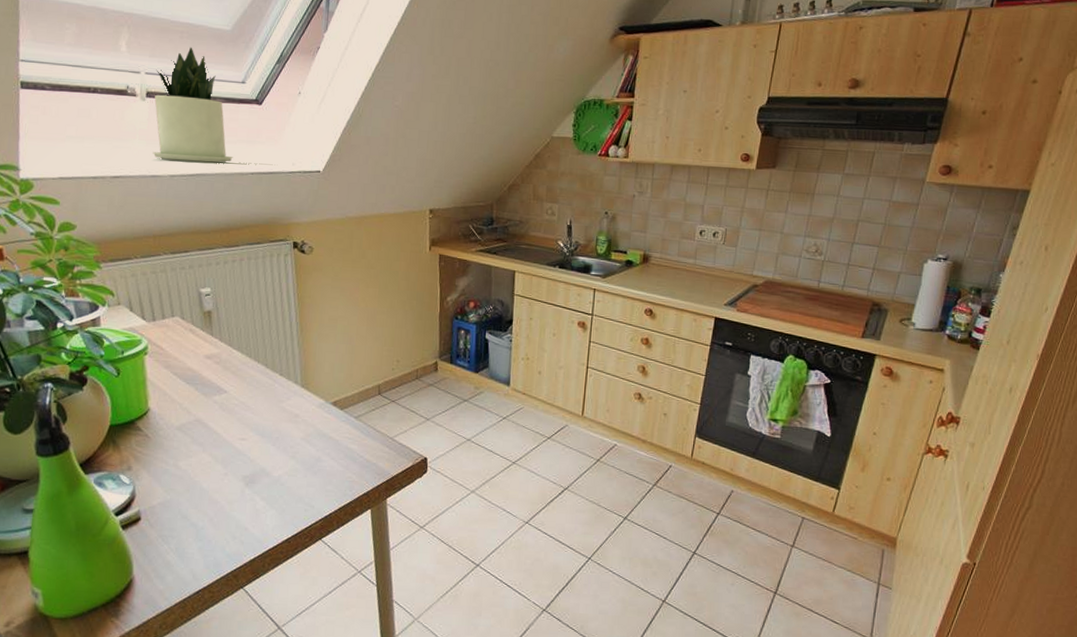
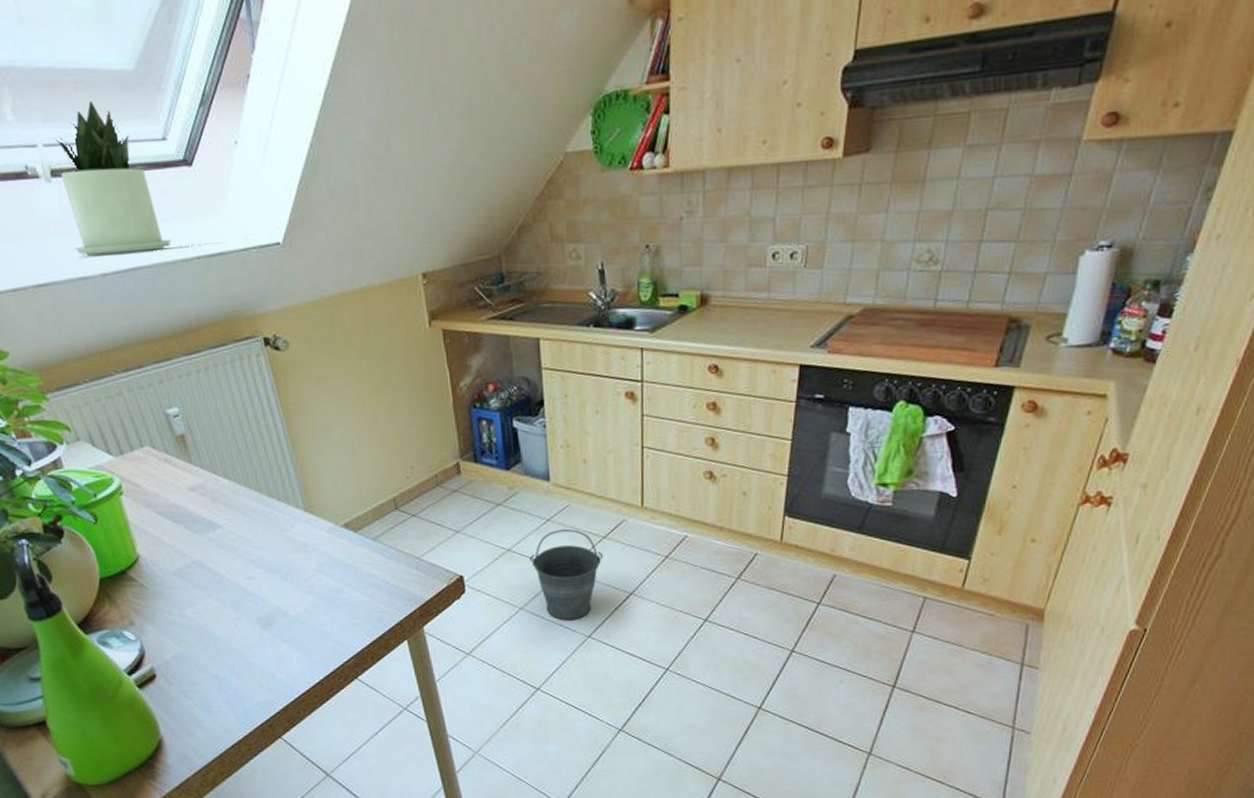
bucket: none [485,427,547,507] -> present [530,528,604,621]

